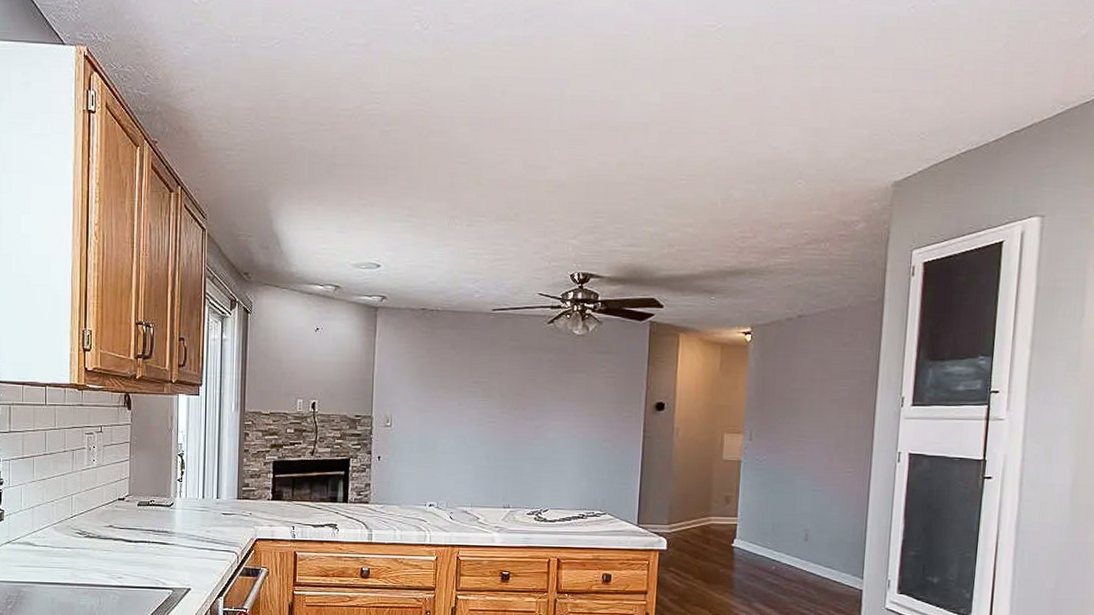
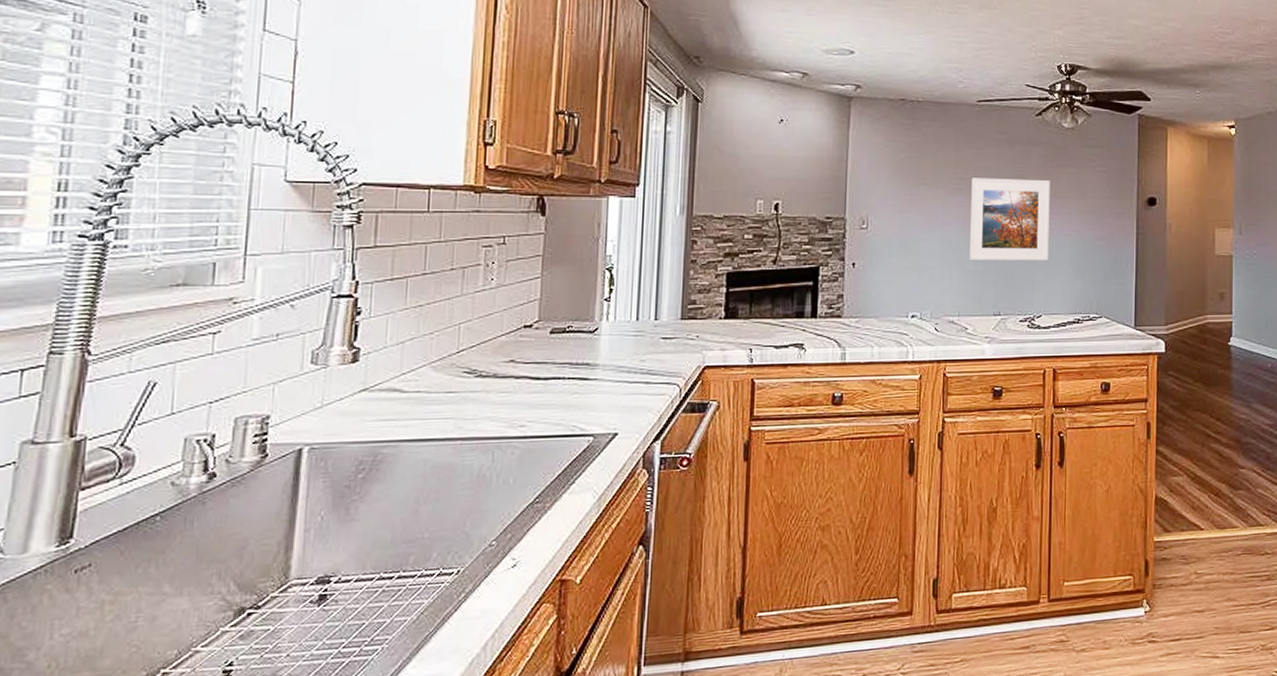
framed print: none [481,382,560,460] -> present [968,178,1050,261]

